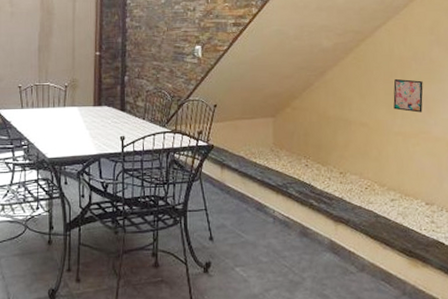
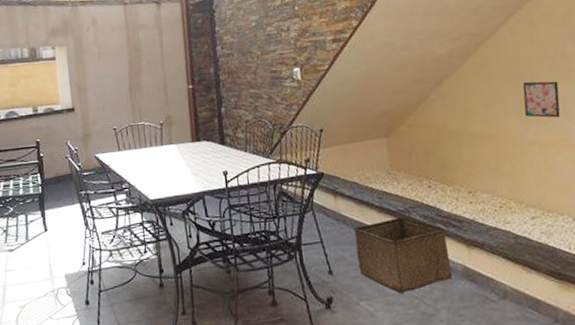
storage bin: none [236,192,320,262] -> present [354,217,453,294]

